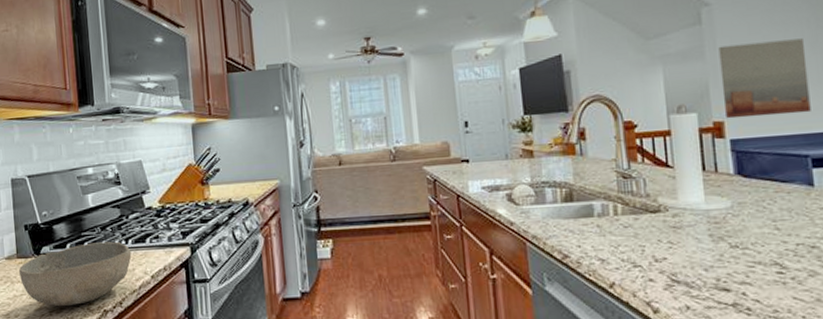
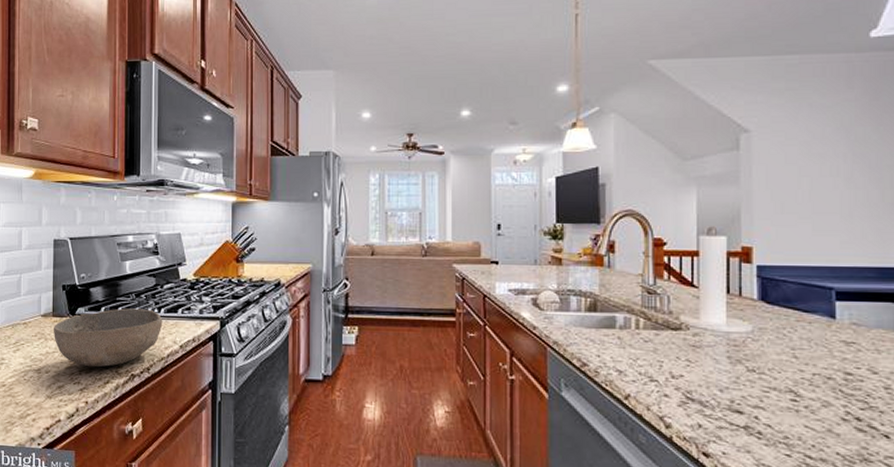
wall art: present [718,38,811,119] -> none [753,173,840,246]

